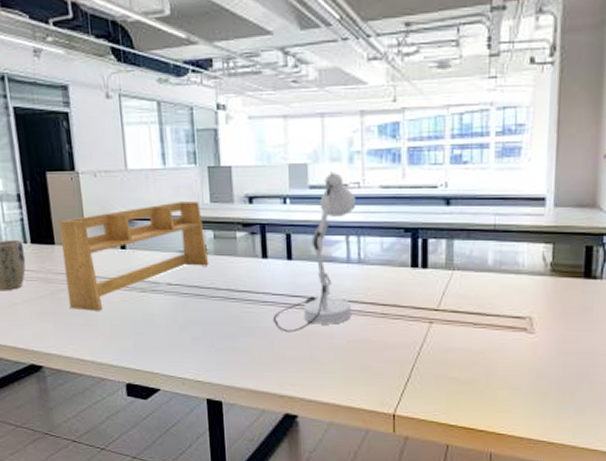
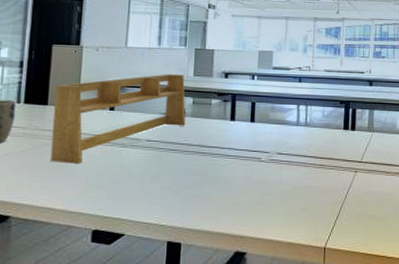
desk lamp: present [273,171,355,333] -> none [234,58,306,181]

